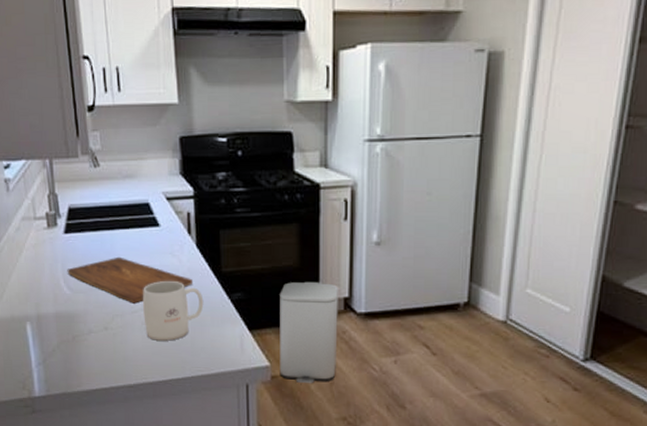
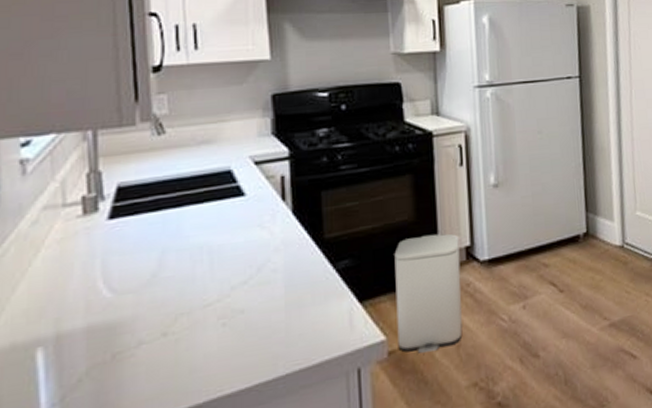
cutting board: present [67,256,194,304] -> none [109,238,289,295]
mug: present [142,280,204,341] -> none [219,257,302,338]

